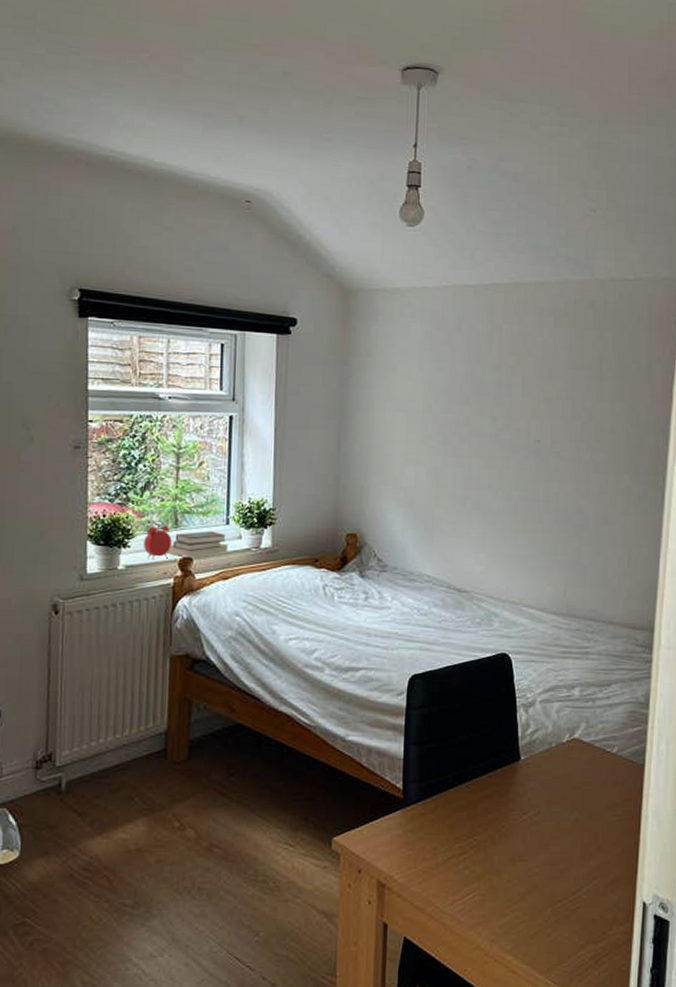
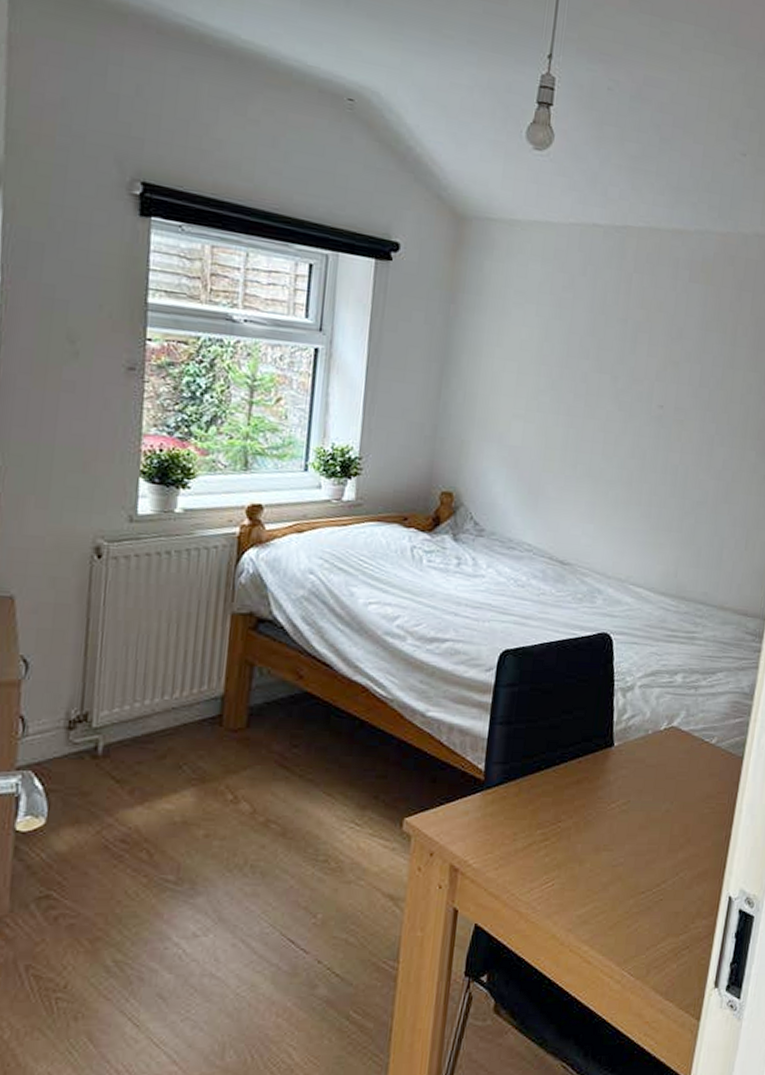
alarm clock: present [143,519,172,560] -> none [205,459,240,505]
books: present [167,531,229,558] -> none [233,476,306,507]

